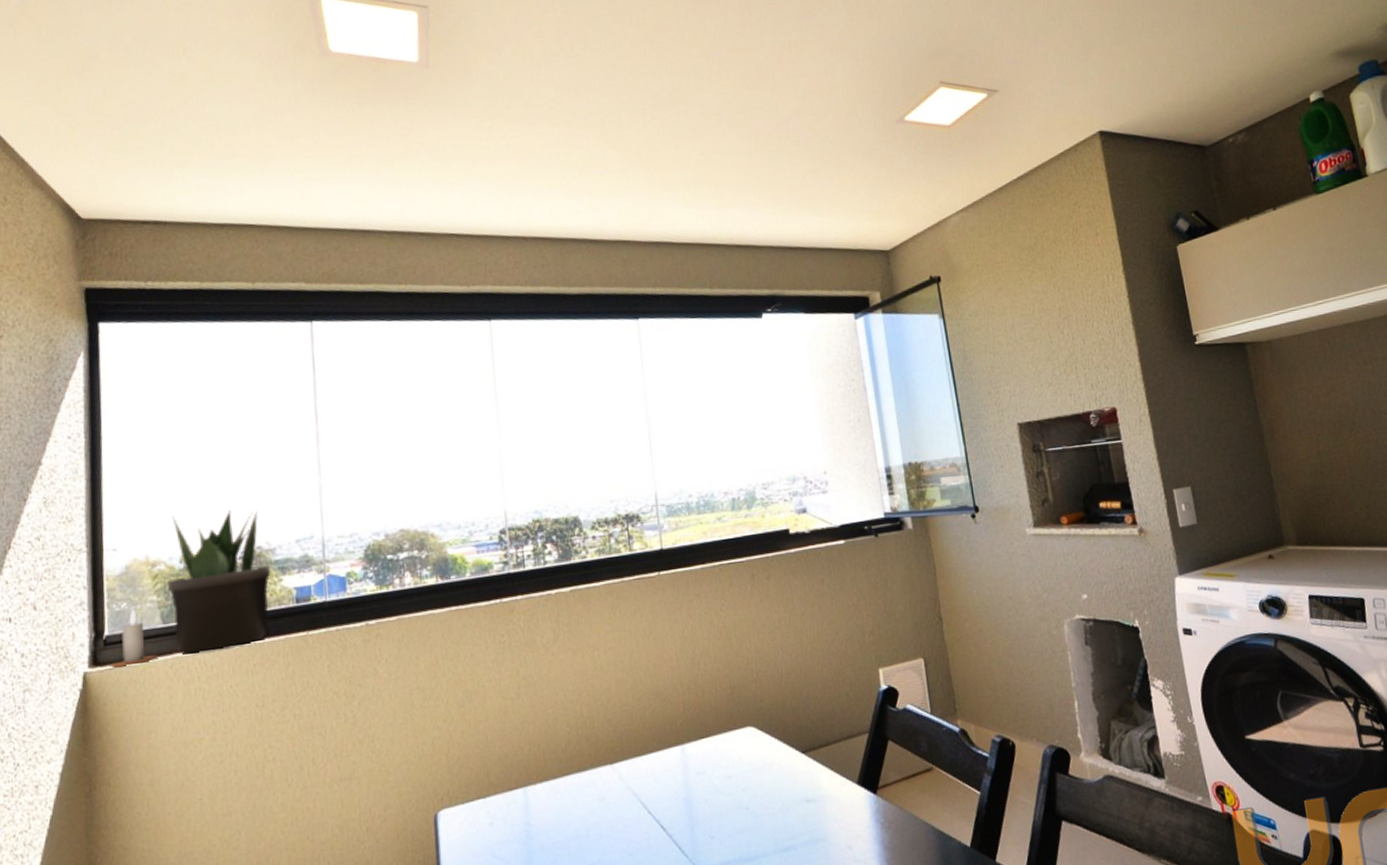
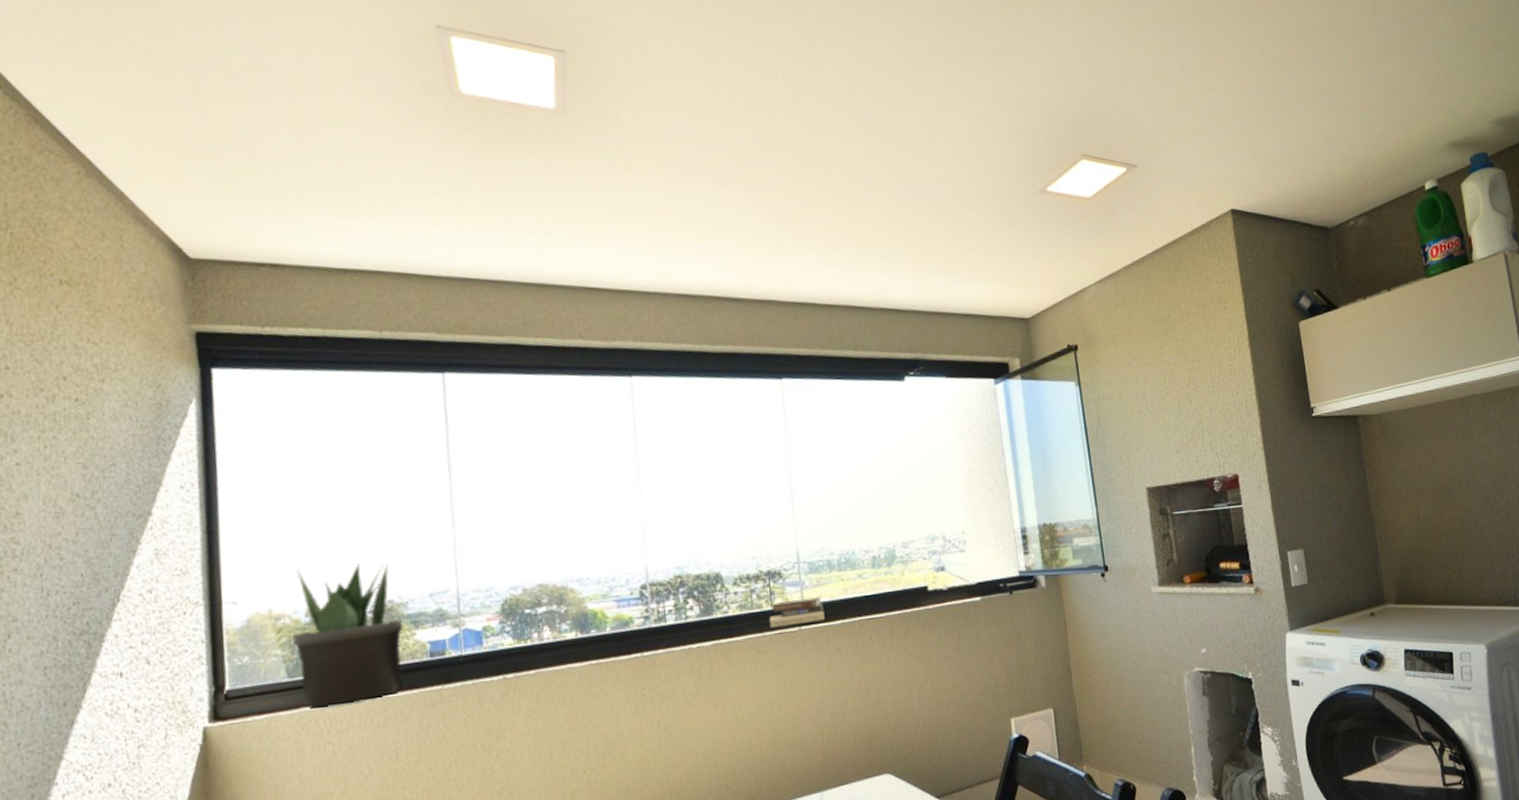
candle: present [109,609,158,668] -> none [231,663,284,723]
books: none [627,541,684,574] -> present [769,597,825,628]

